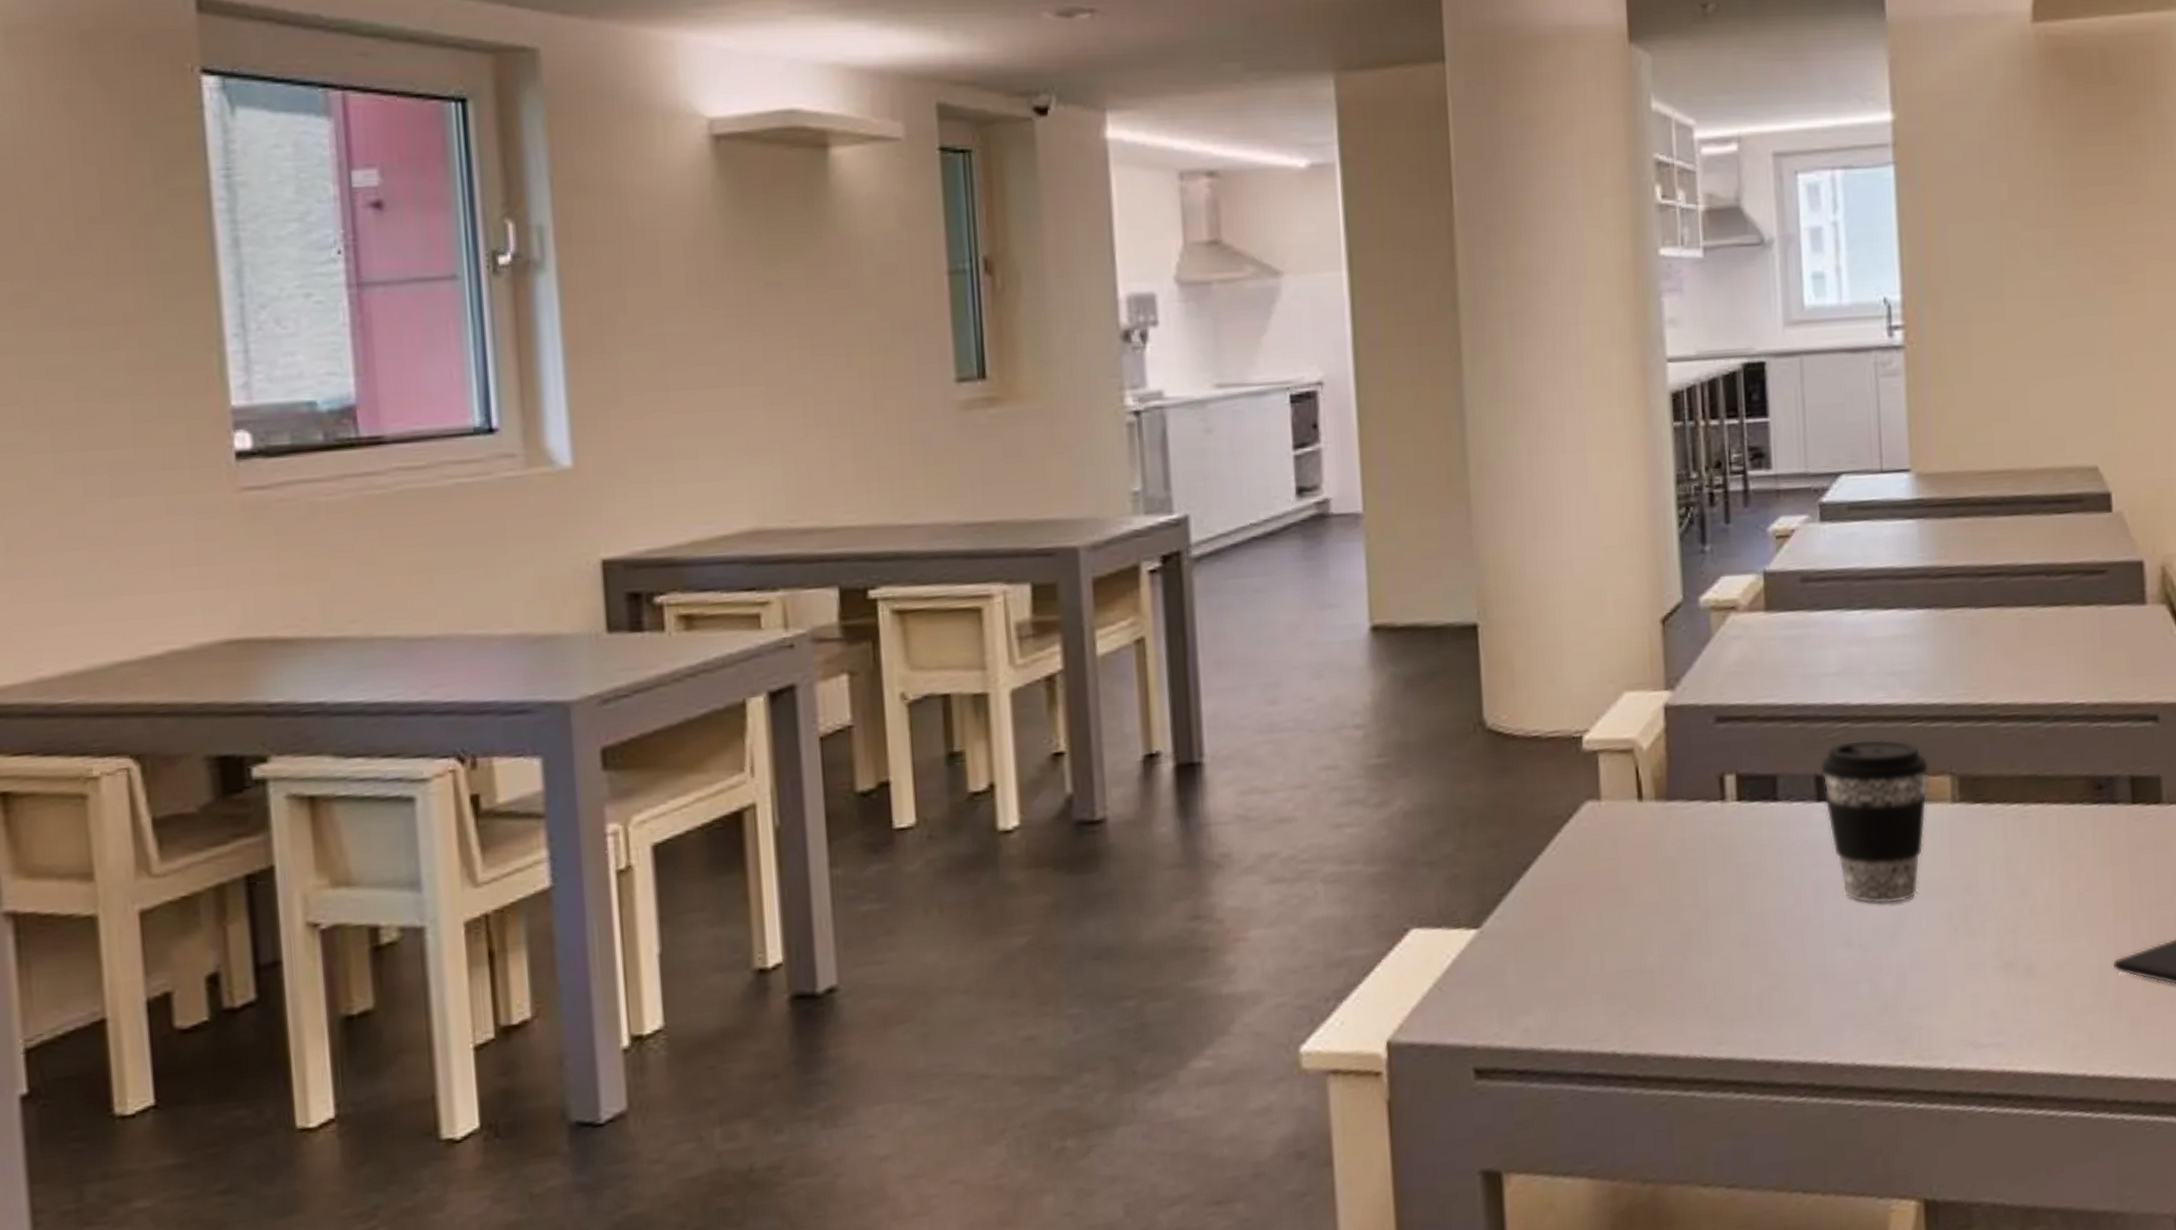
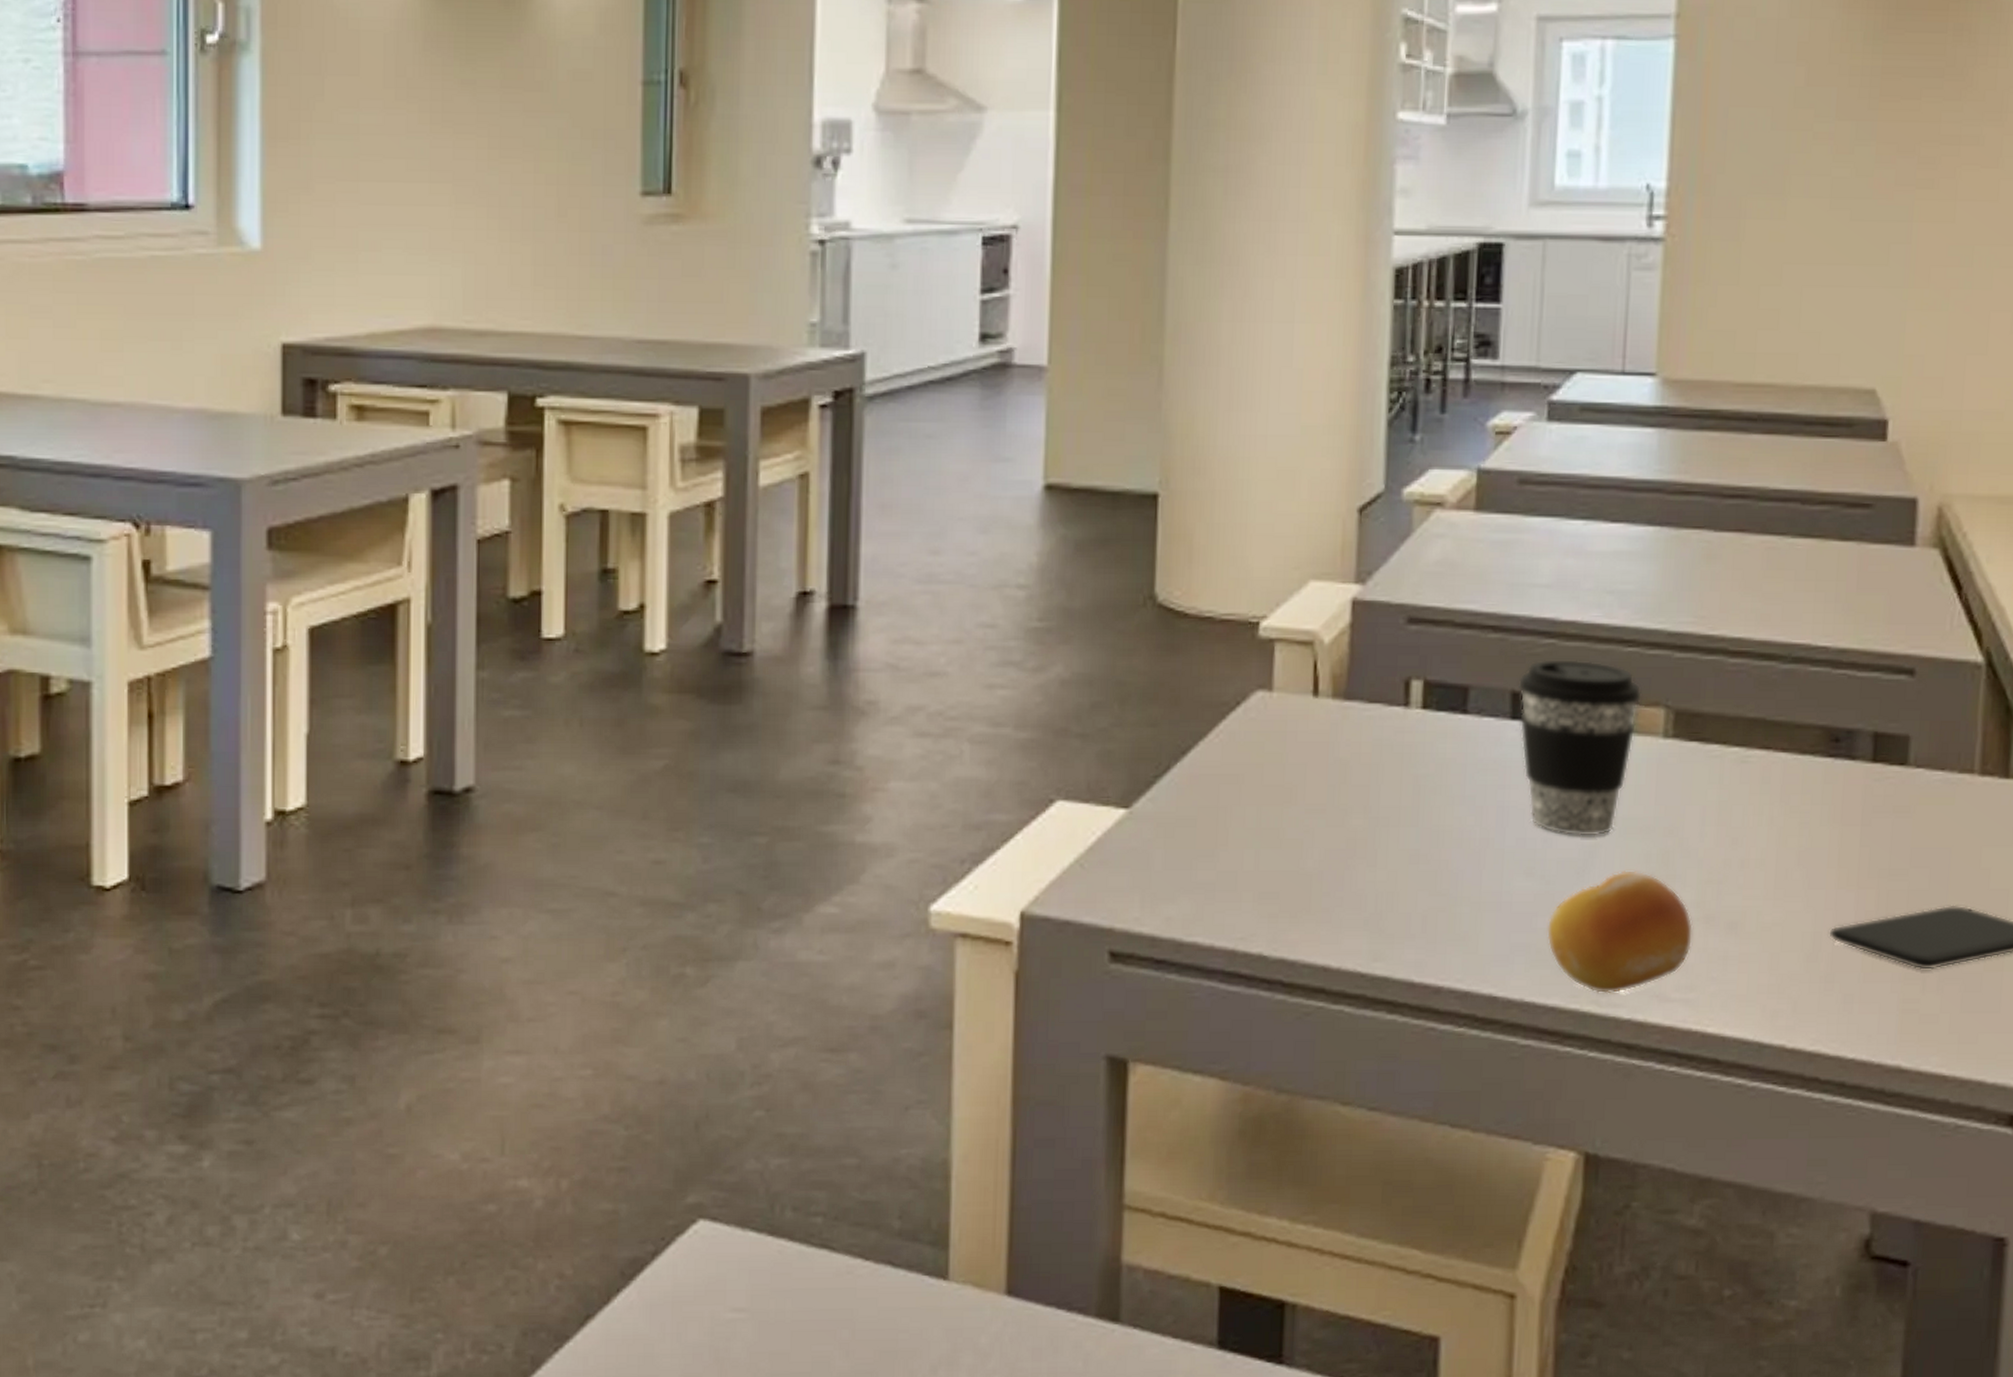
fruit: none [1868,929,1997,1049] -> present [1546,870,1694,994]

